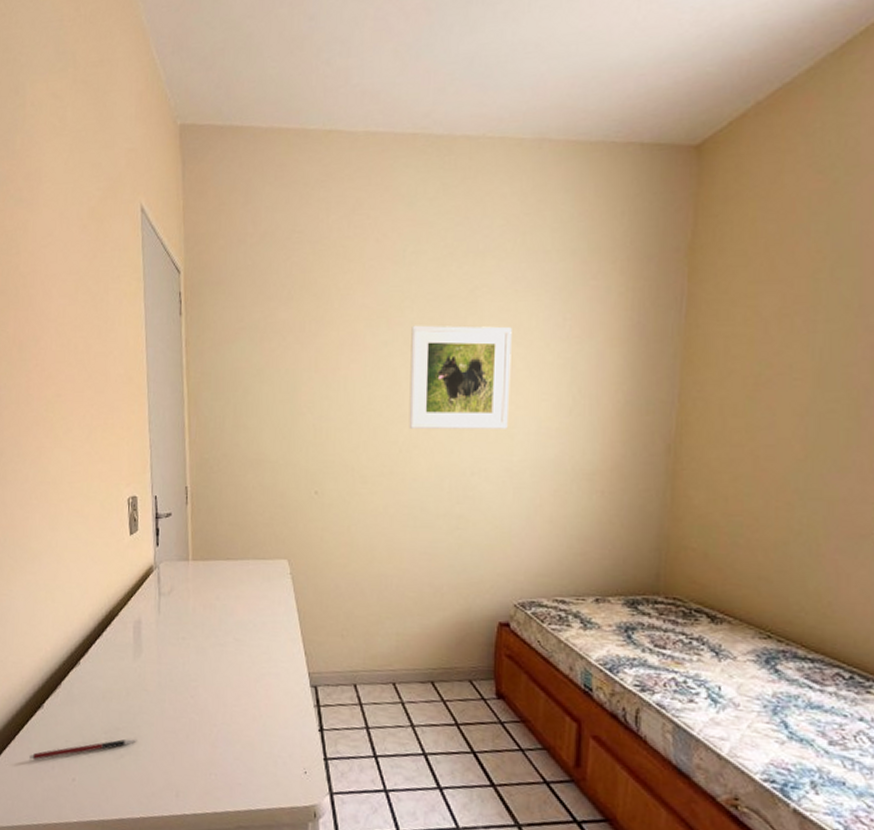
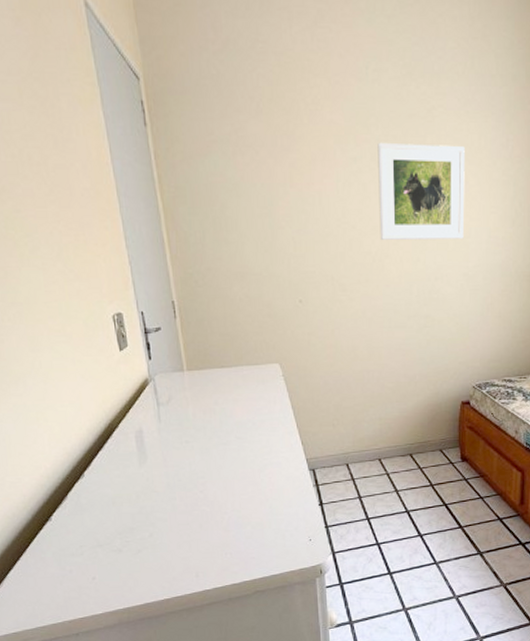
pen: present [29,739,136,760] -> none [44,535,152,568]

